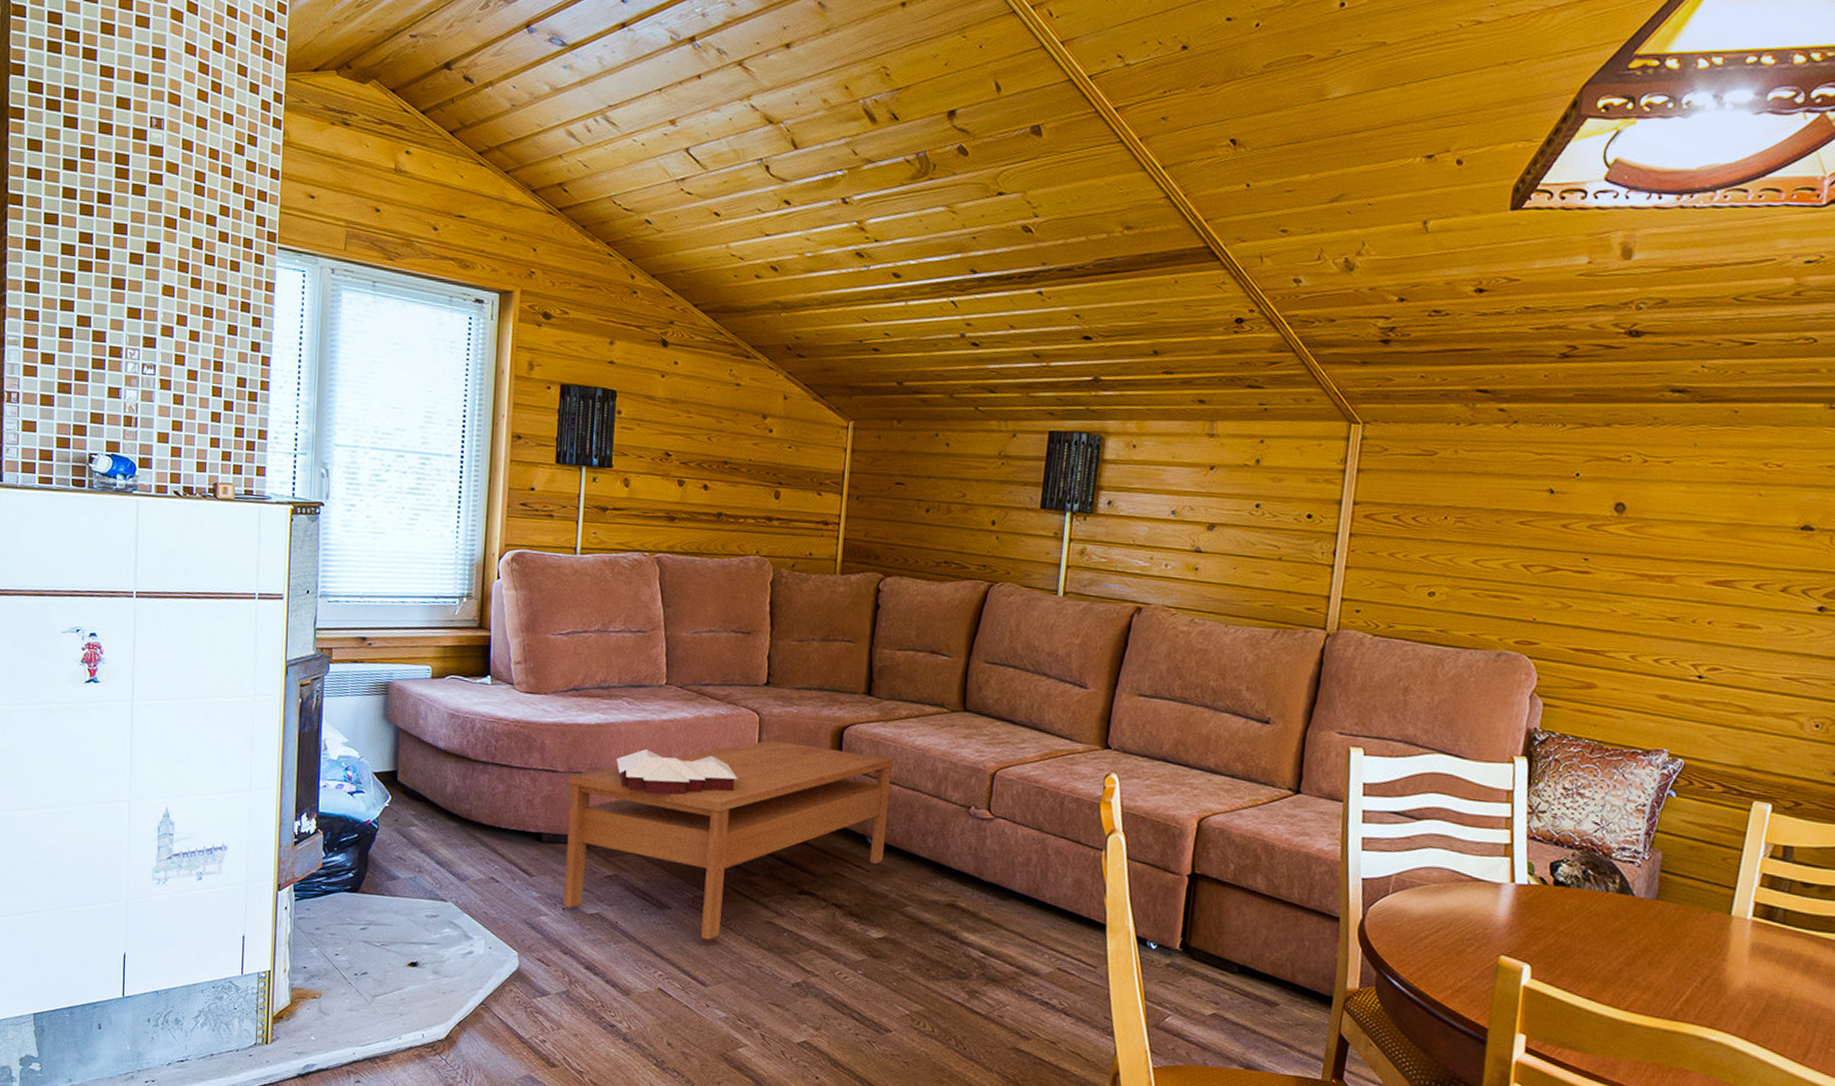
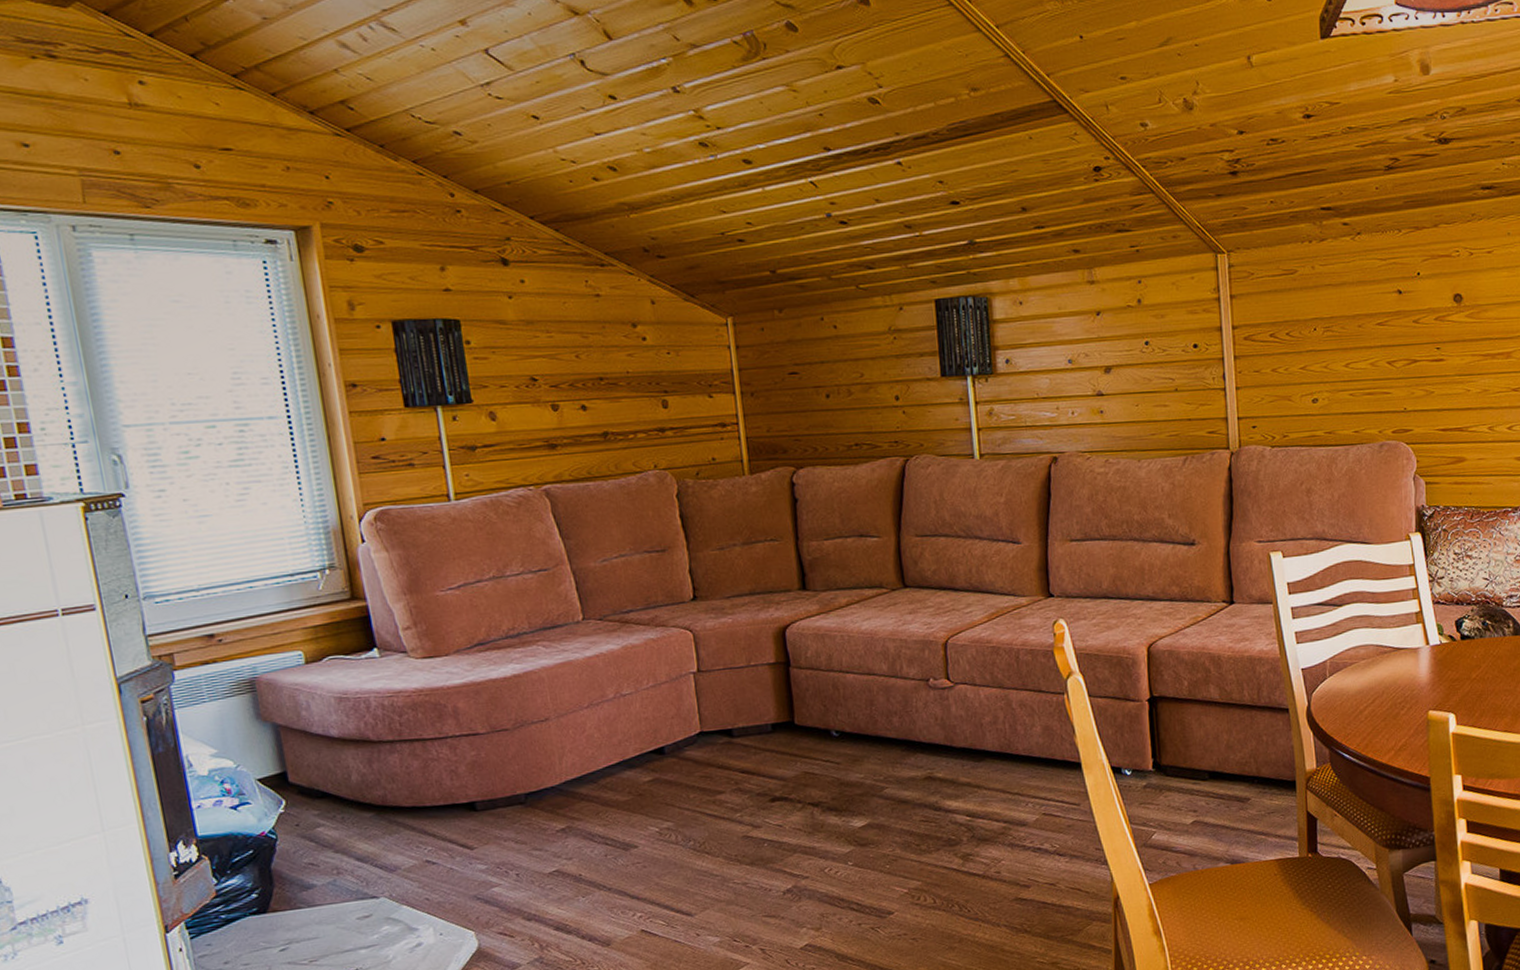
coffee table: present [563,739,893,941] -> none [494,648,852,872]
books: present [616,749,738,796] -> none [543,683,683,737]

